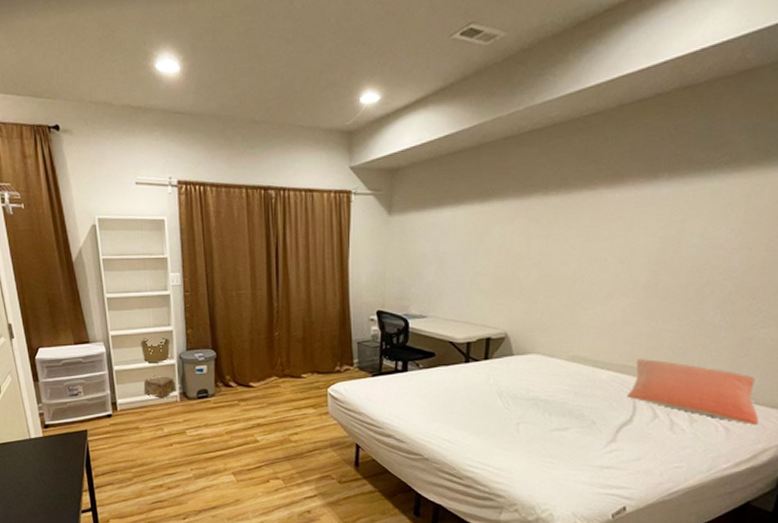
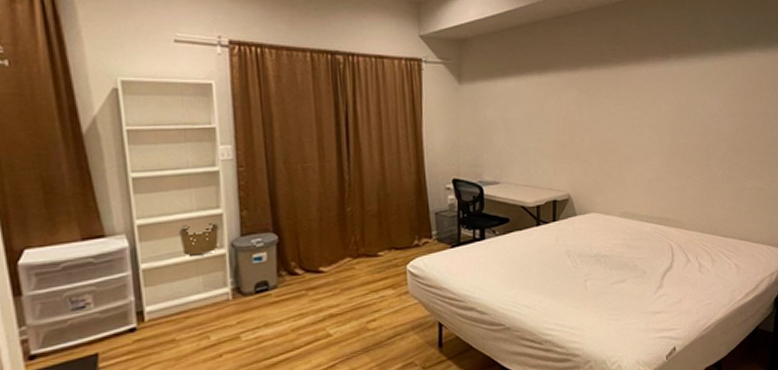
decorative box: present [144,376,176,398] -> none [183,270,227,299]
pillow: present [627,359,760,425] -> none [666,210,756,260]

